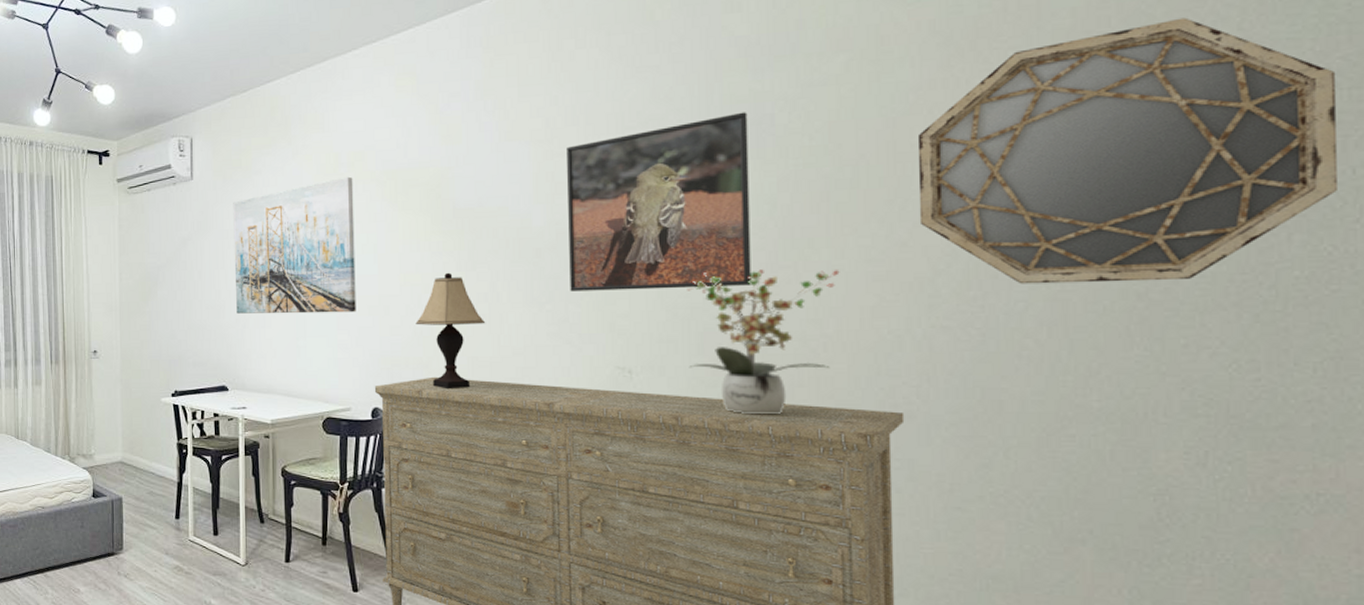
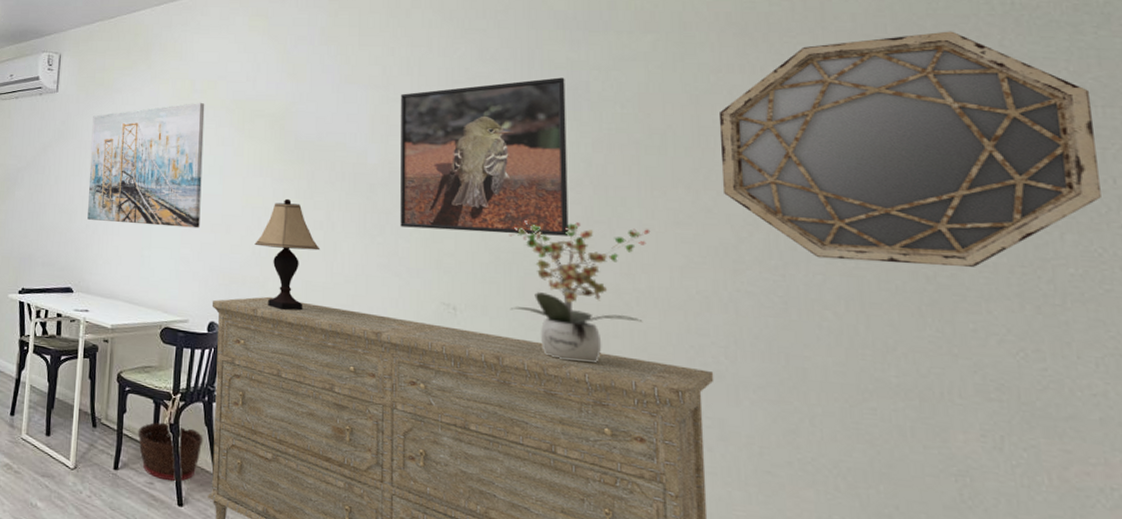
basket: none [307,512,375,568] -> present [138,422,203,481]

